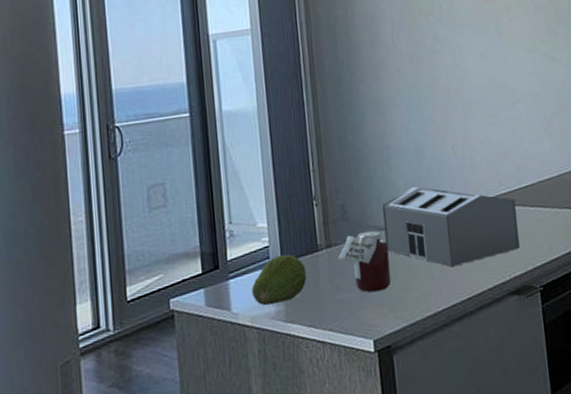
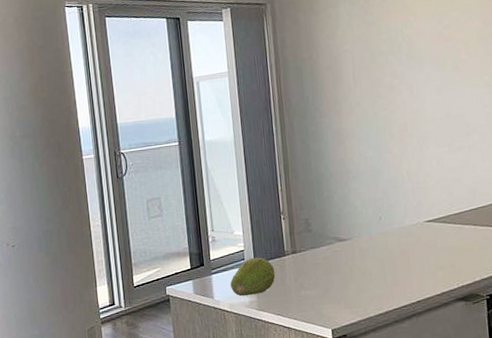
jar: present [337,231,392,293] -> none [301,241,348,292]
toaster: present [381,186,520,267] -> none [341,205,469,275]

